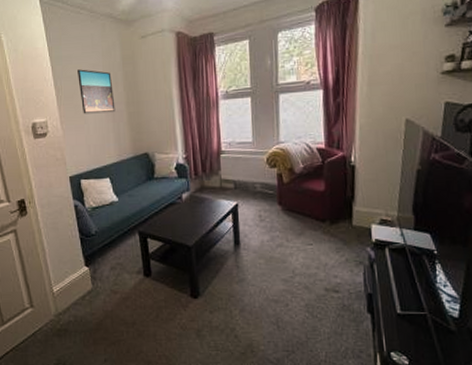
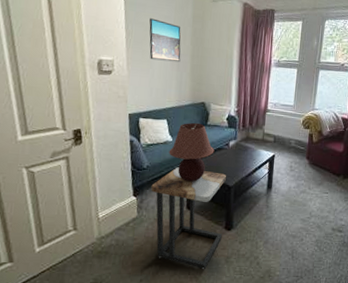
side table: none [102,230,189,345] -> present [151,167,226,269]
table lamp: none [116,177,166,245] -> present [169,122,215,182]

